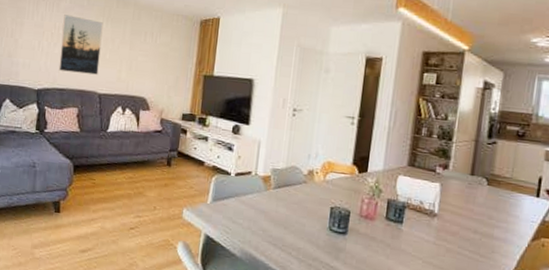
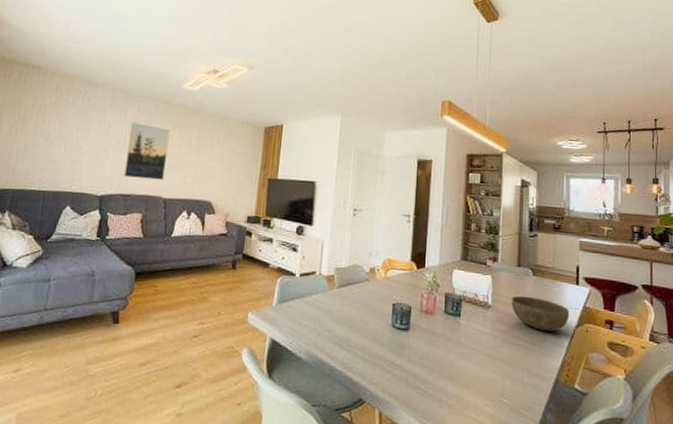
bowl: none [459,205,526,244] -> present [511,295,570,331]

